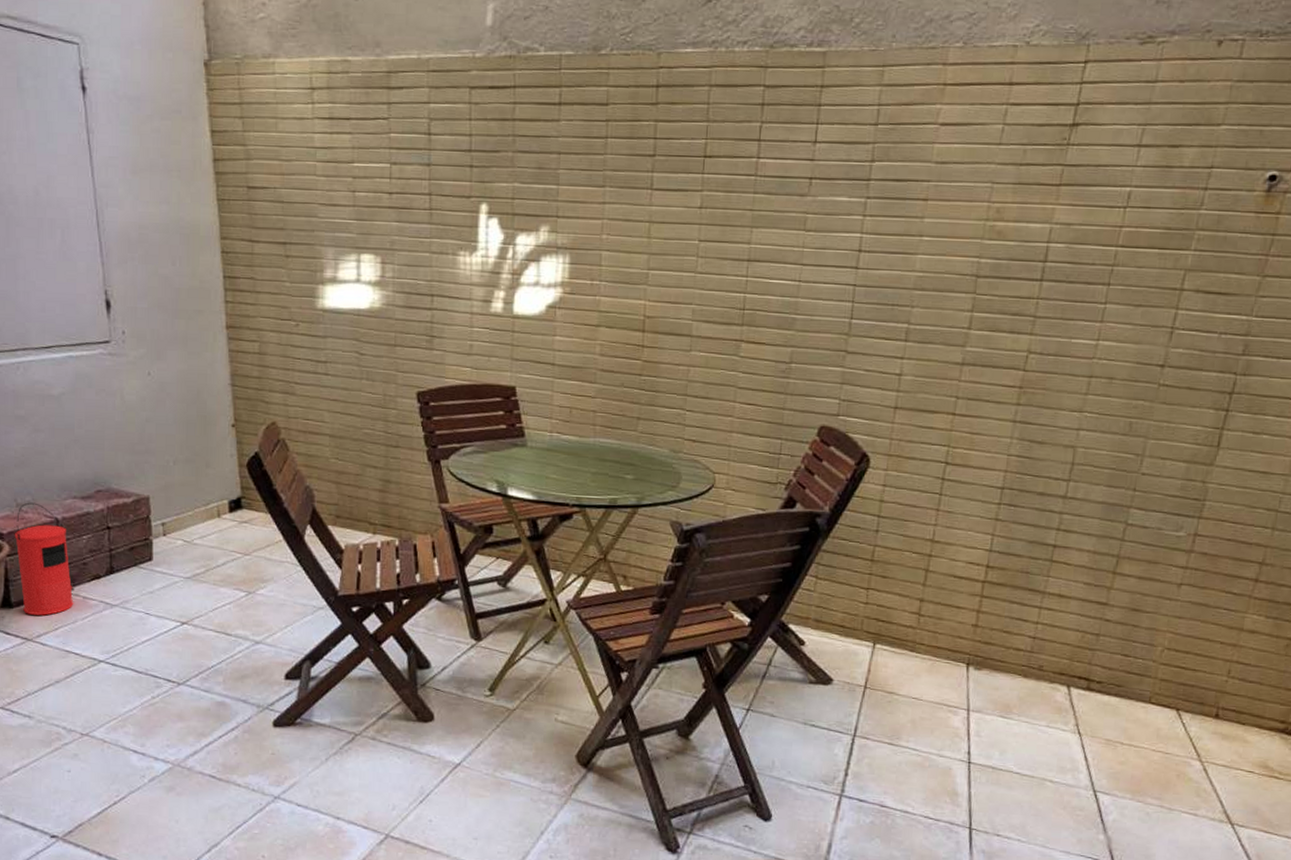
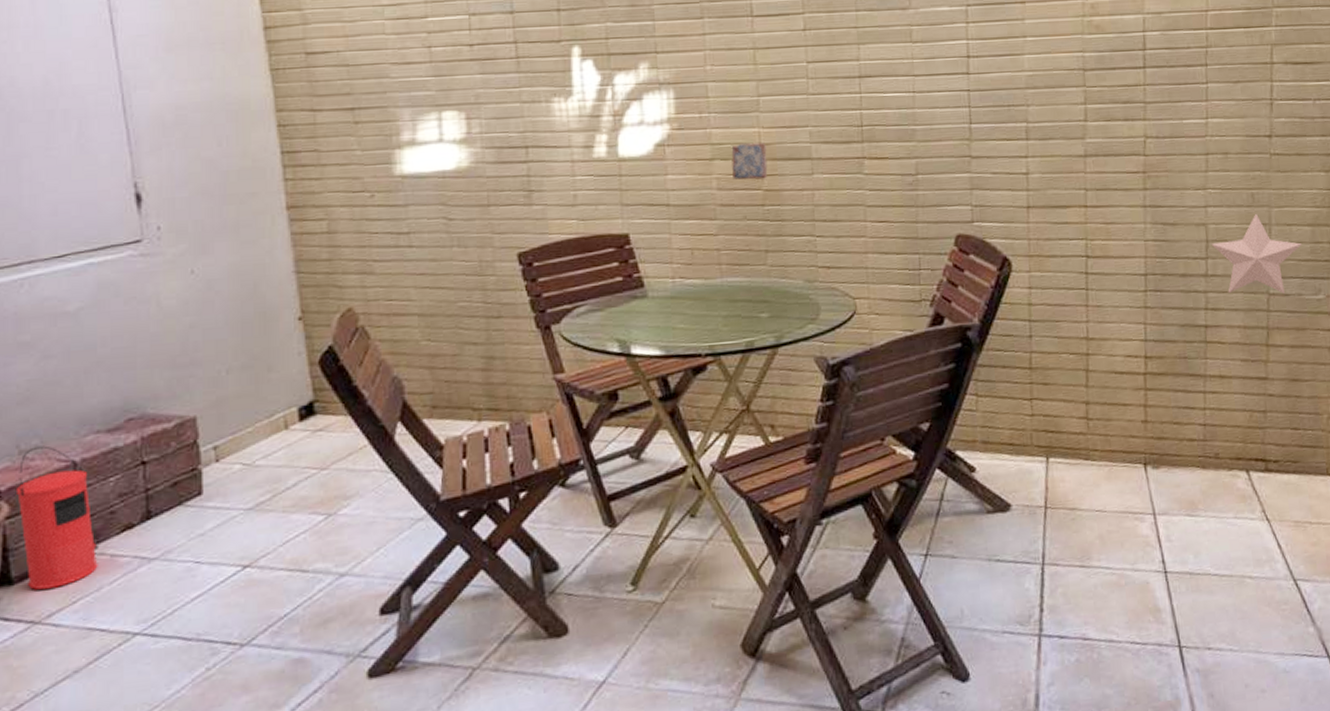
ceramic tile: none [615,313,650,350] -> present [731,142,768,180]
decorative star: none [1077,444,1173,525] -> present [1212,214,1302,294]

